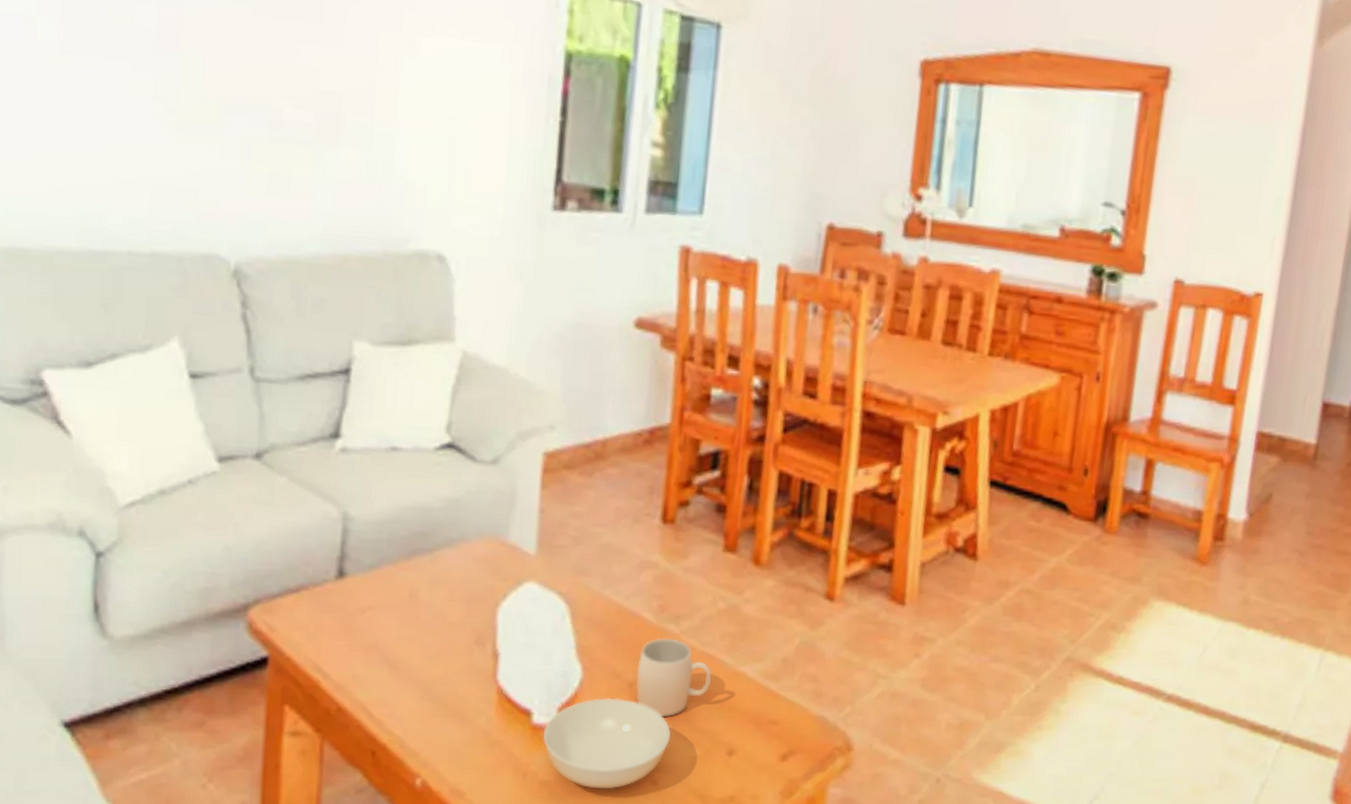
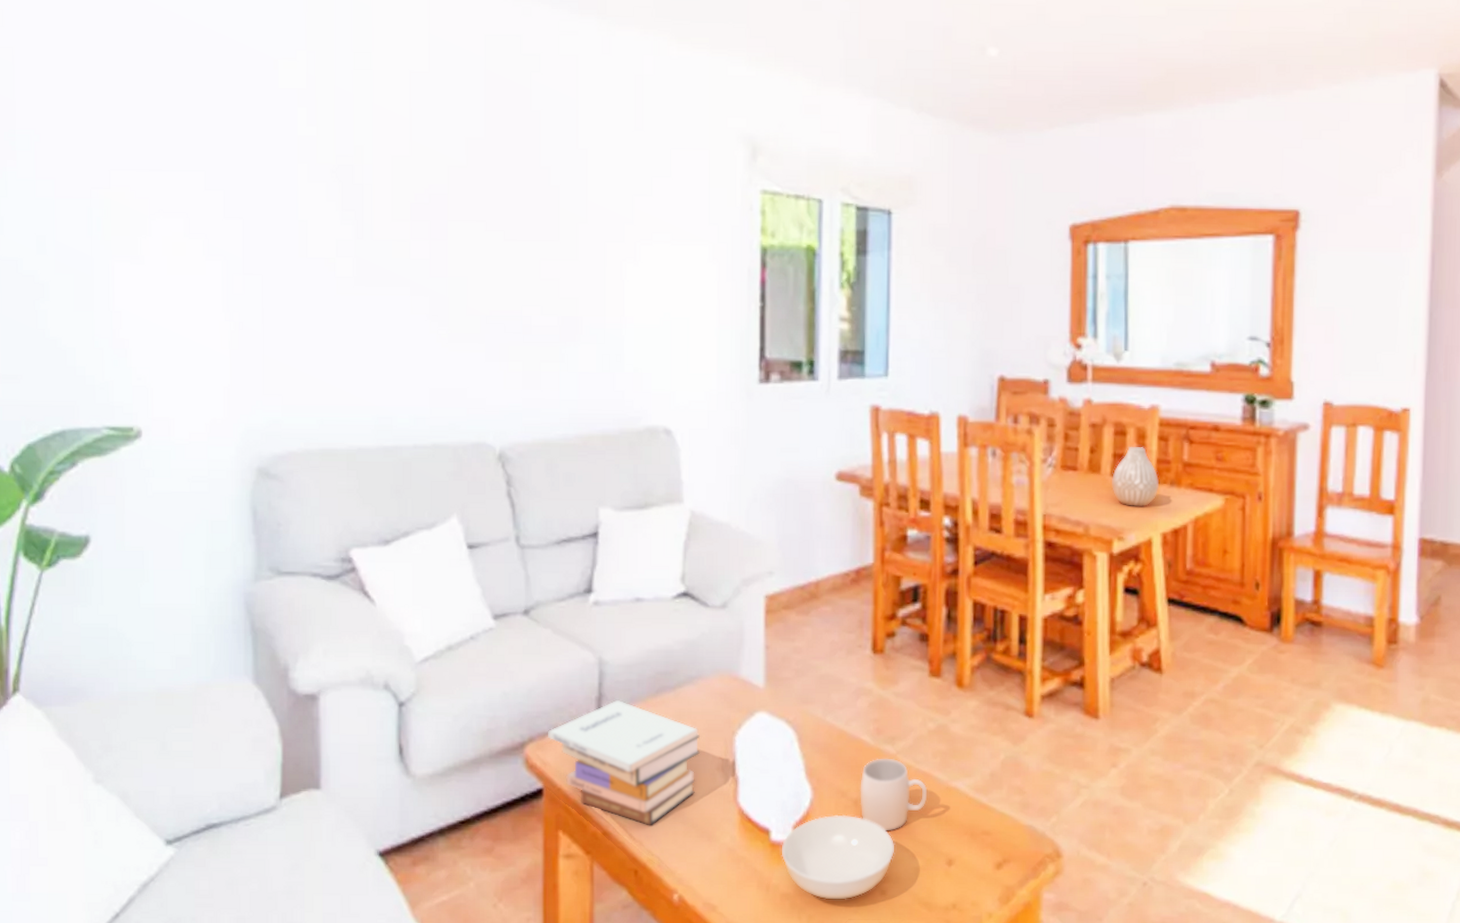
books: none [276,561,458,703] -> present [547,700,701,826]
vase: none [941,313,993,380] -> present [1112,447,1159,507]

